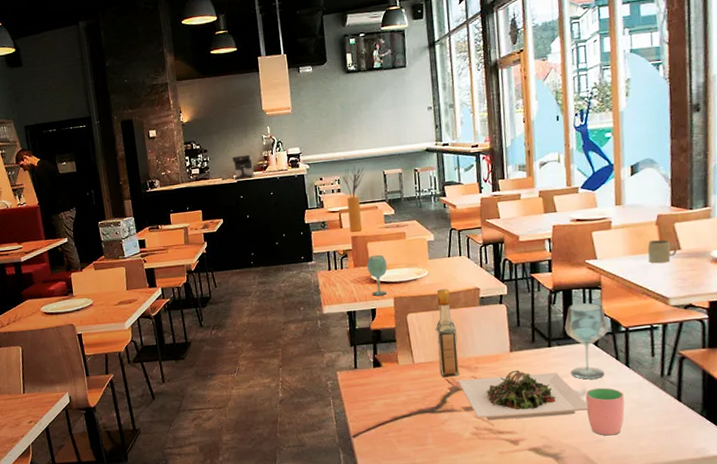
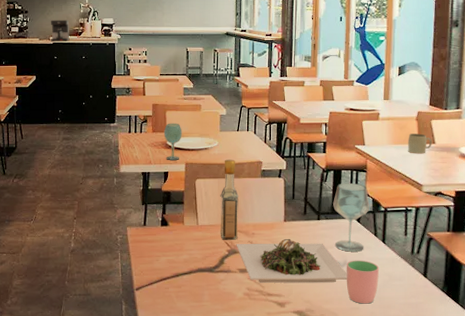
vase: present [342,166,364,233] -> none [149,41,170,101]

